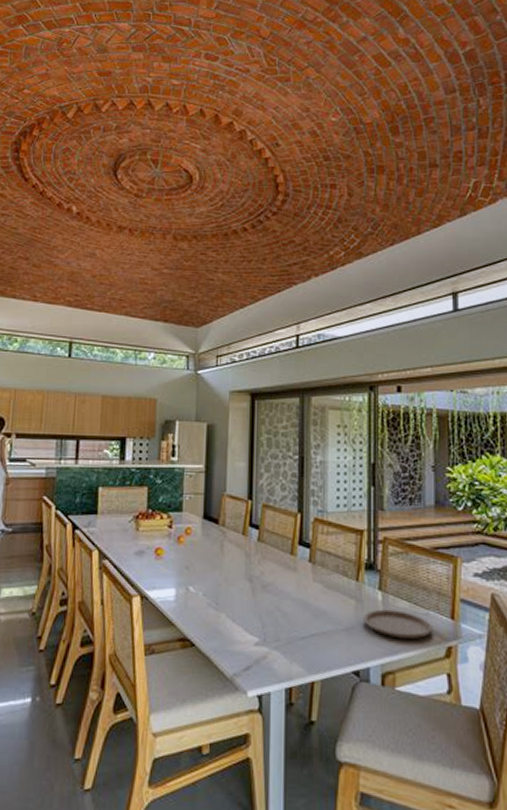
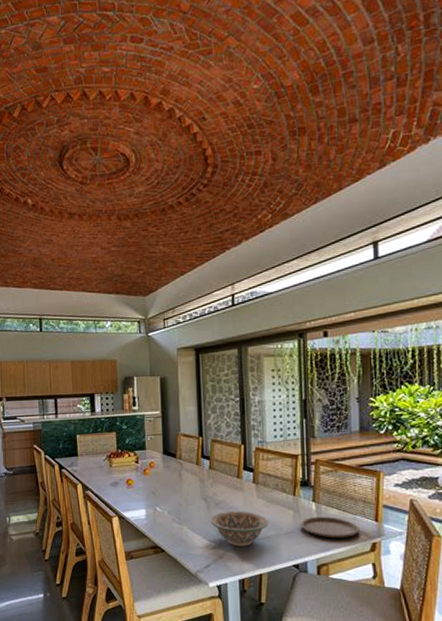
decorative bowl: none [254,596,325,644] -> present [210,510,269,547]

